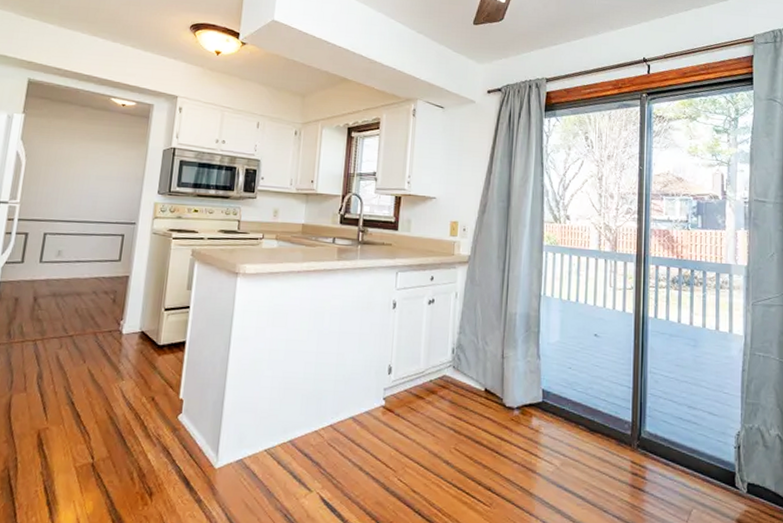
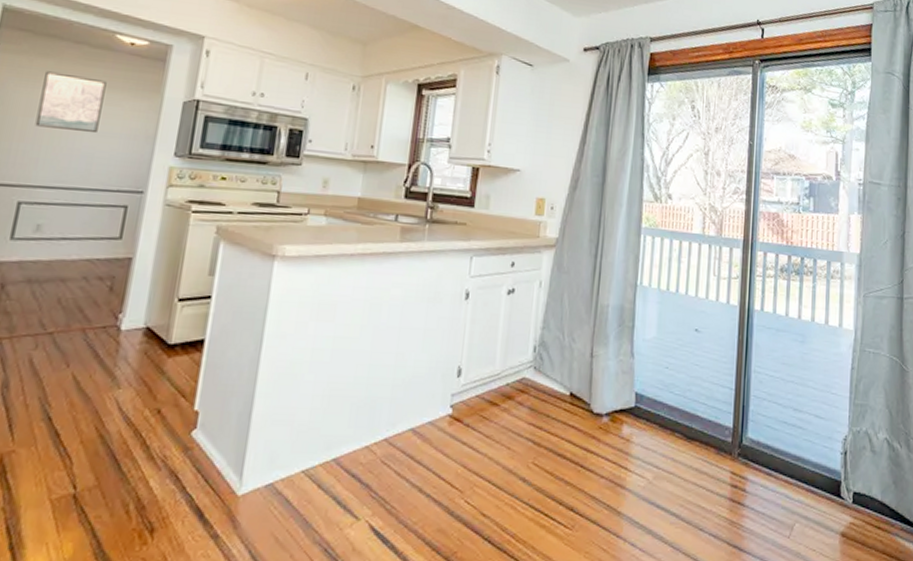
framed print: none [54,129,106,178] -> present [35,71,107,134]

